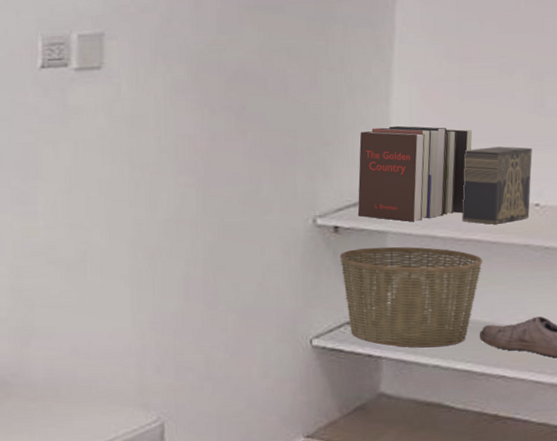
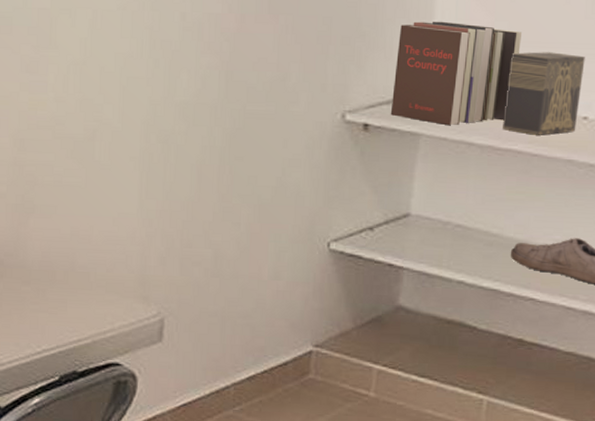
basket: present [340,246,483,348] -> none [367,149,522,262]

